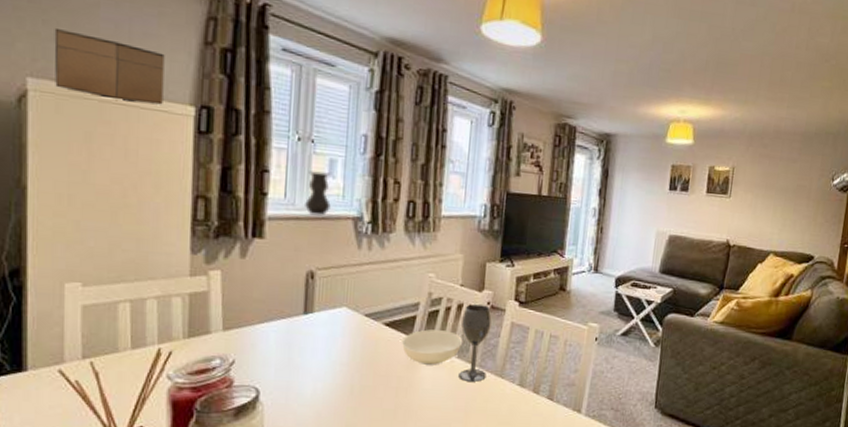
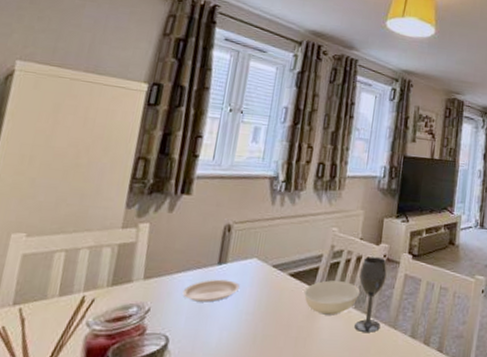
decorative box: present [54,29,165,105] -> none [38,23,130,83]
plate: none [268,329,331,354] -> present [182,279,240,303]
vase: present [305,171,331,216] -> none [229,136,253,176]

